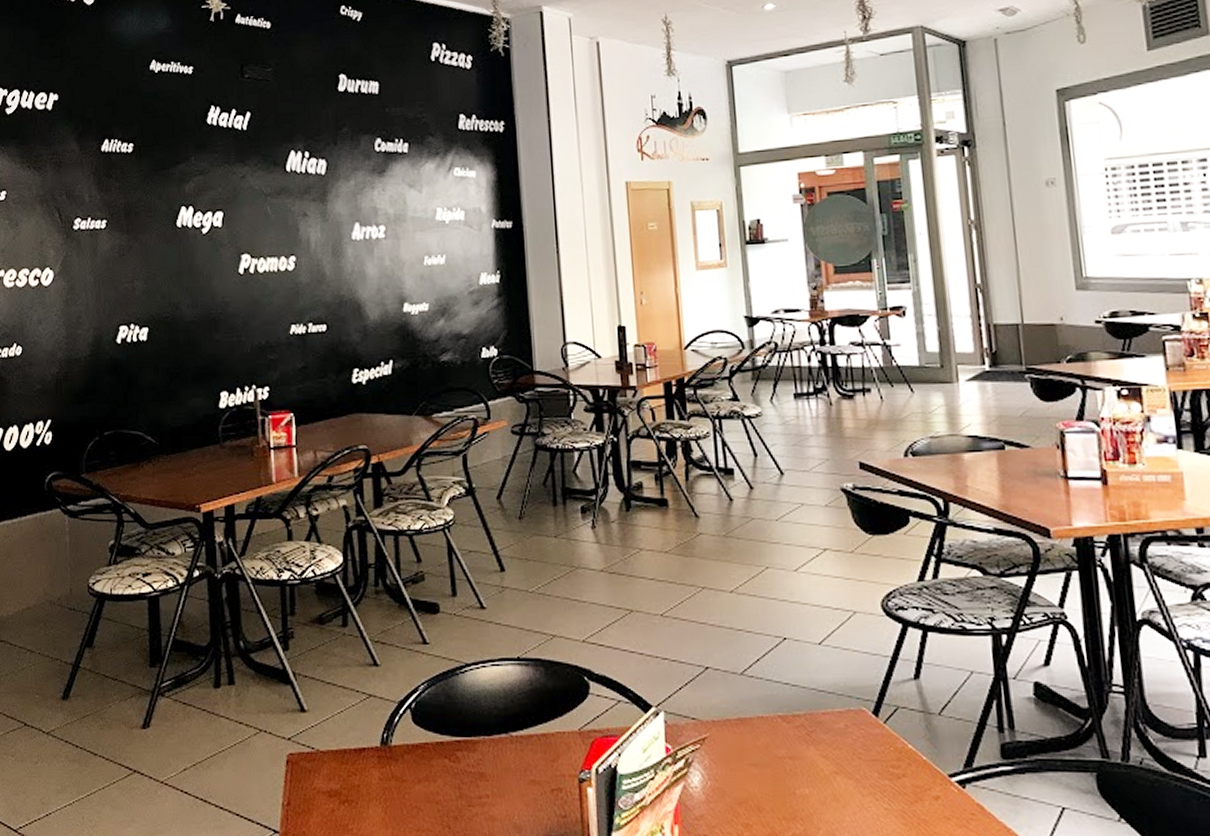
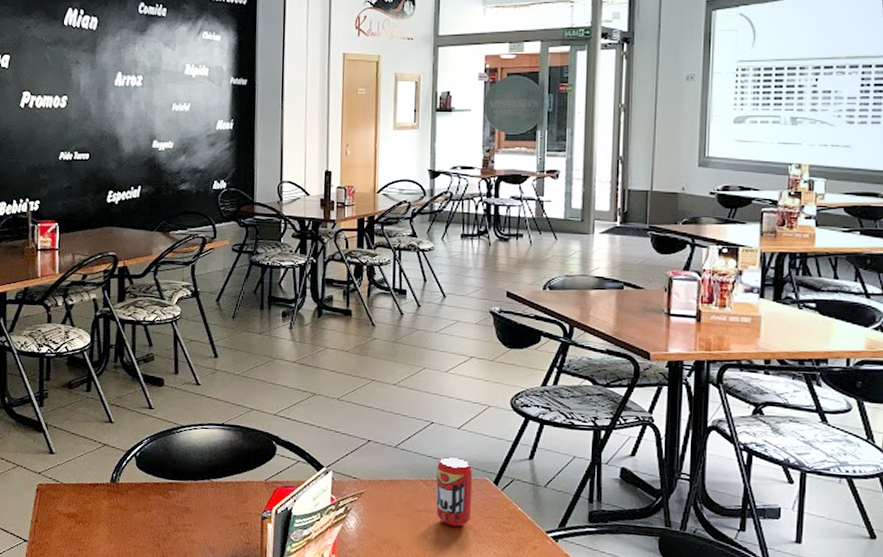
beer can: none [797,682,849,776] -> present [436,456,473,527]

